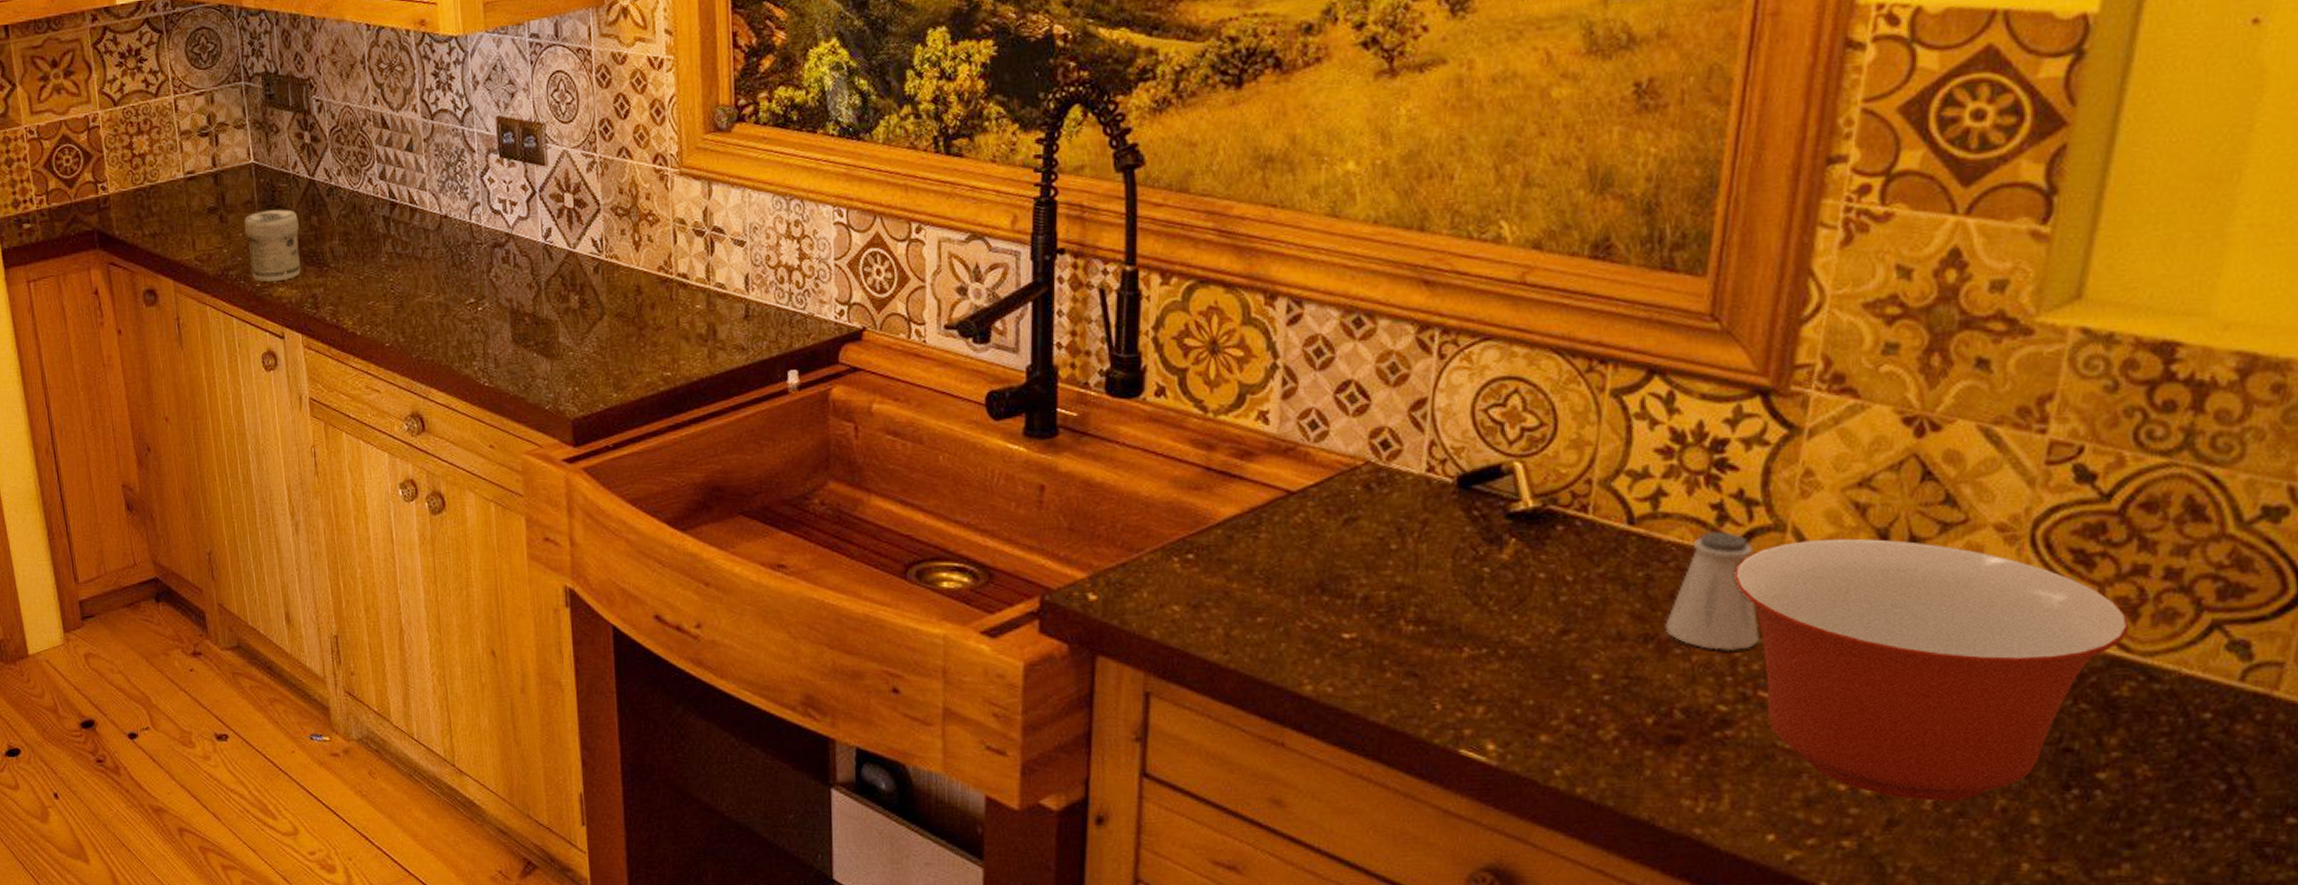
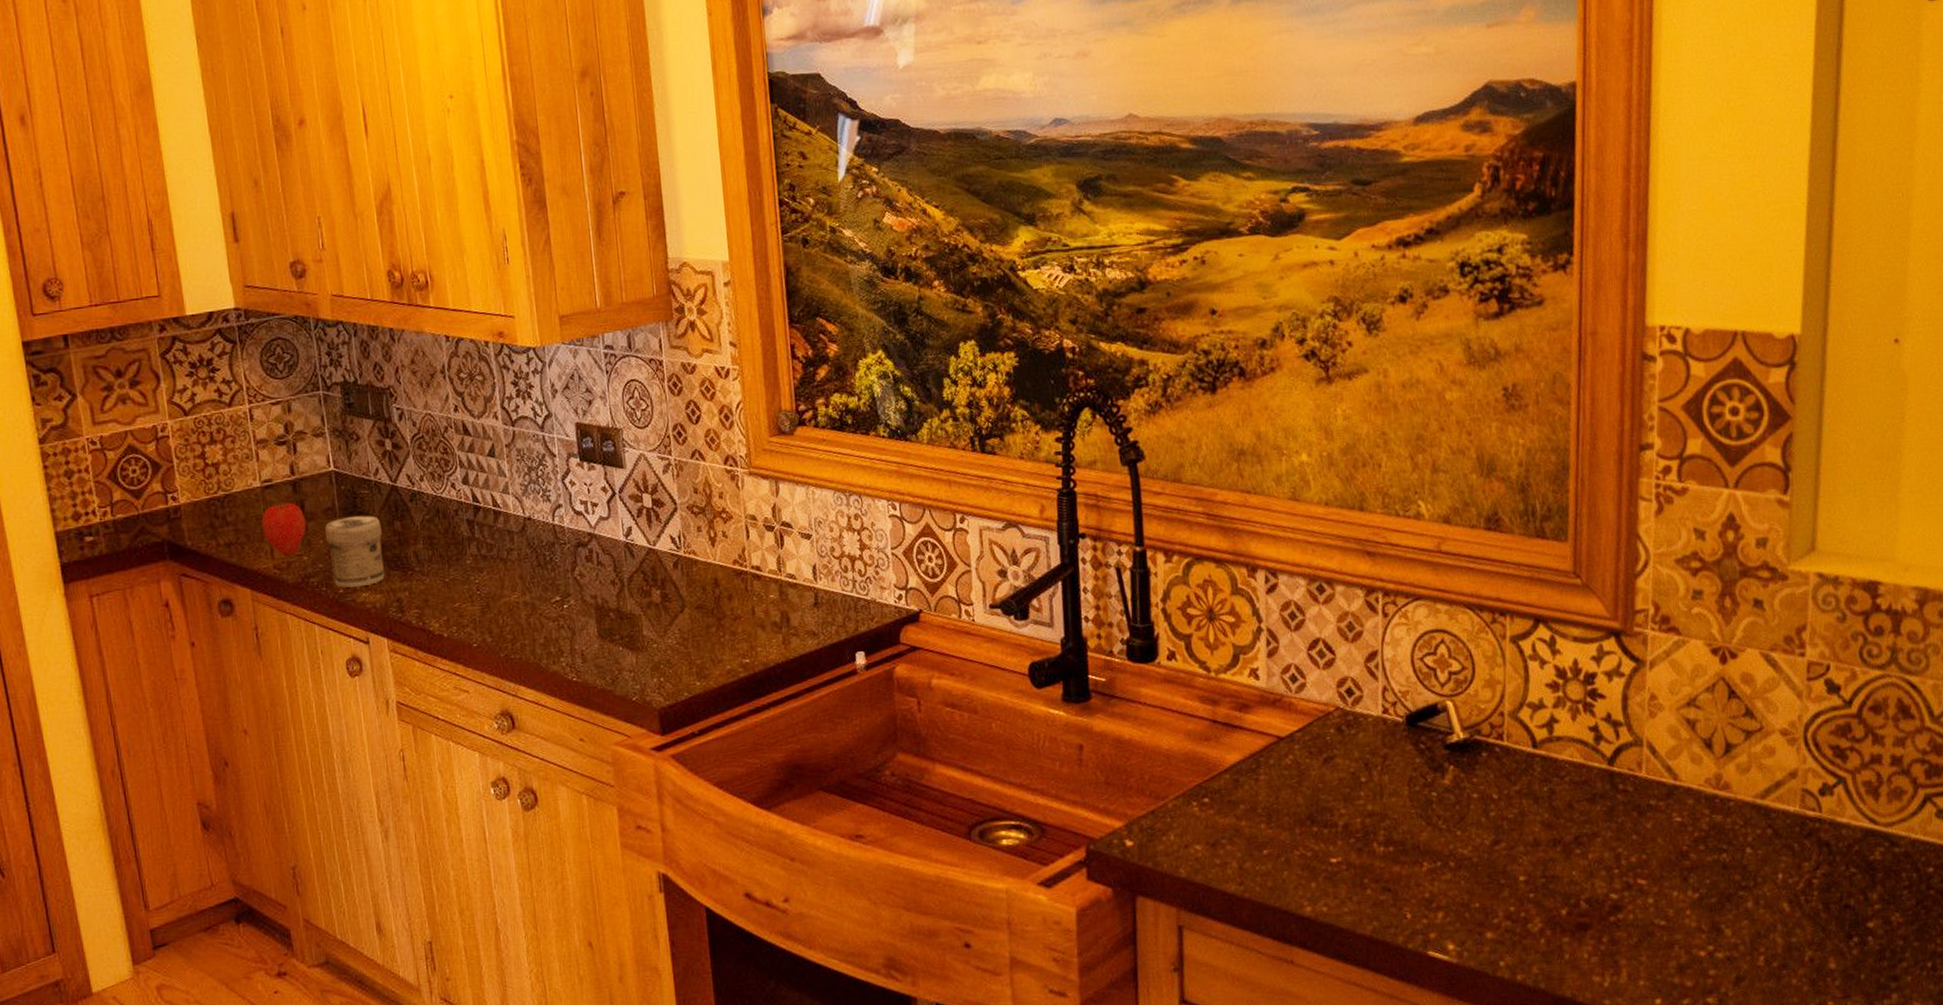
apple: none [184,194,227,248] -> present [261,502,307,556]
saltshaker: present [1665,531,1759,652] -> none [1567,749,1633,848]
mixing bowl: present [1734,538,2130,801] -> none [1611,747,1875,958]

